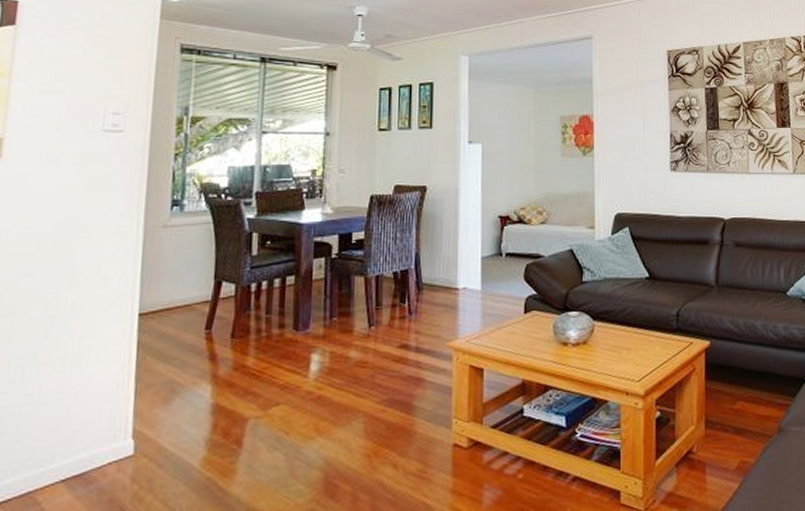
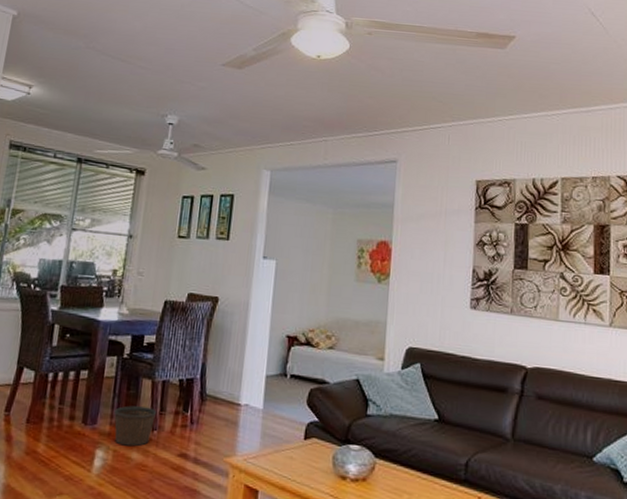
basket: none [327,304,373,346] -> present [114,405,157,447]

